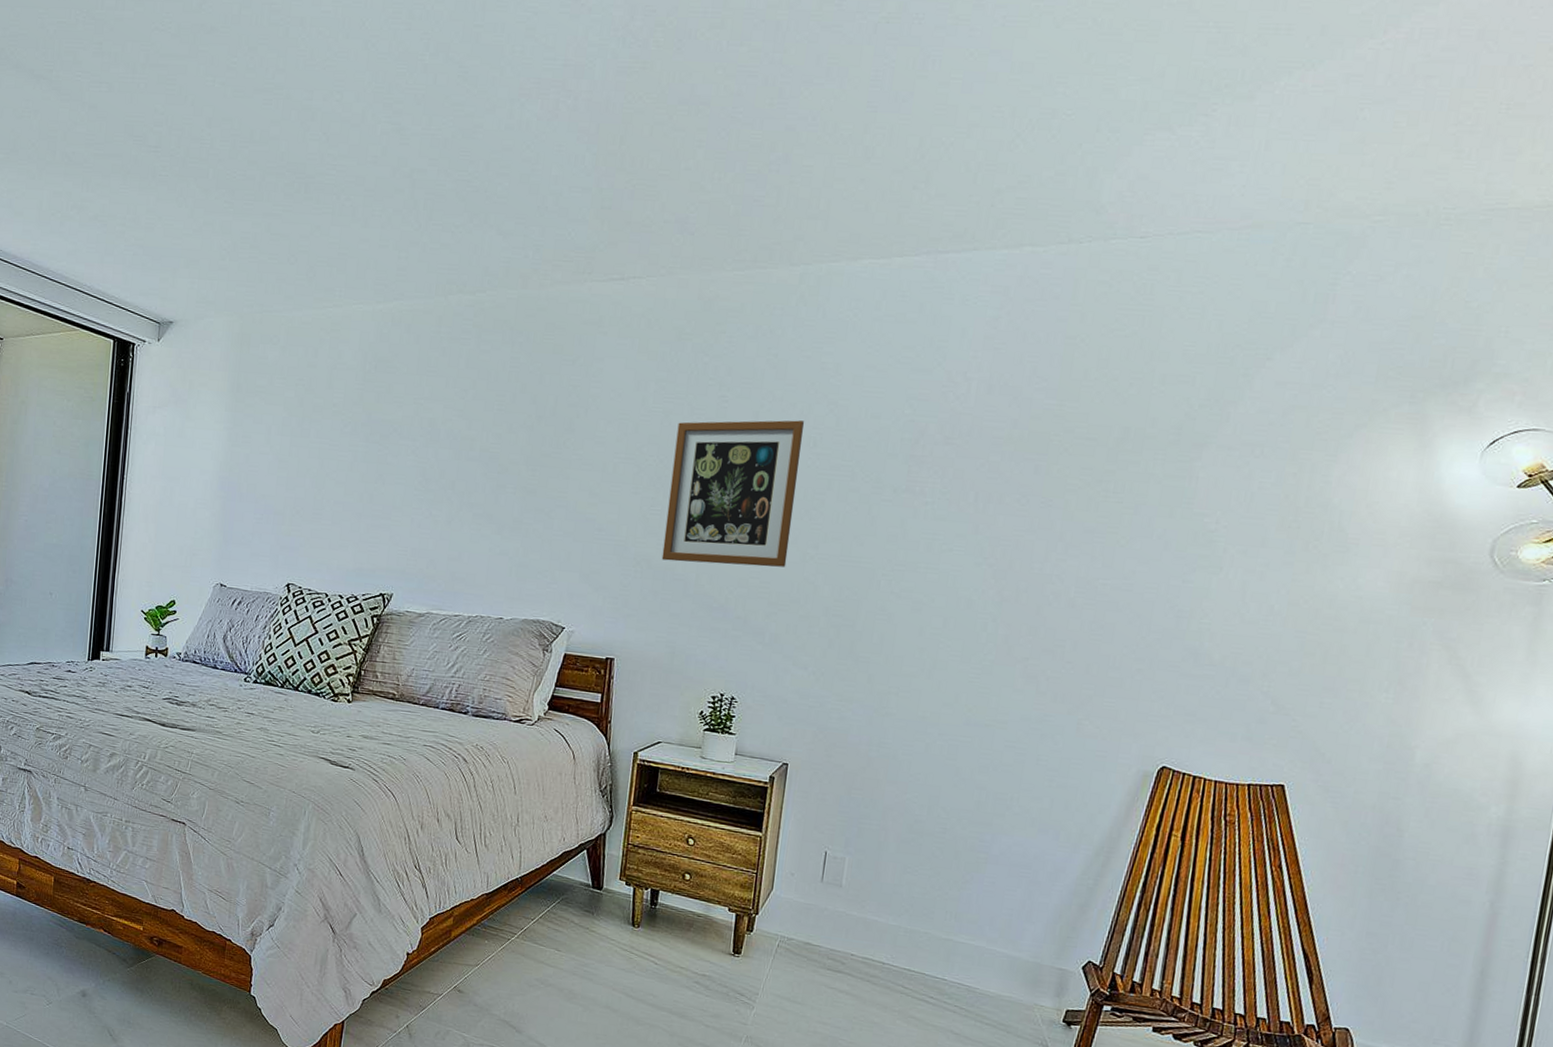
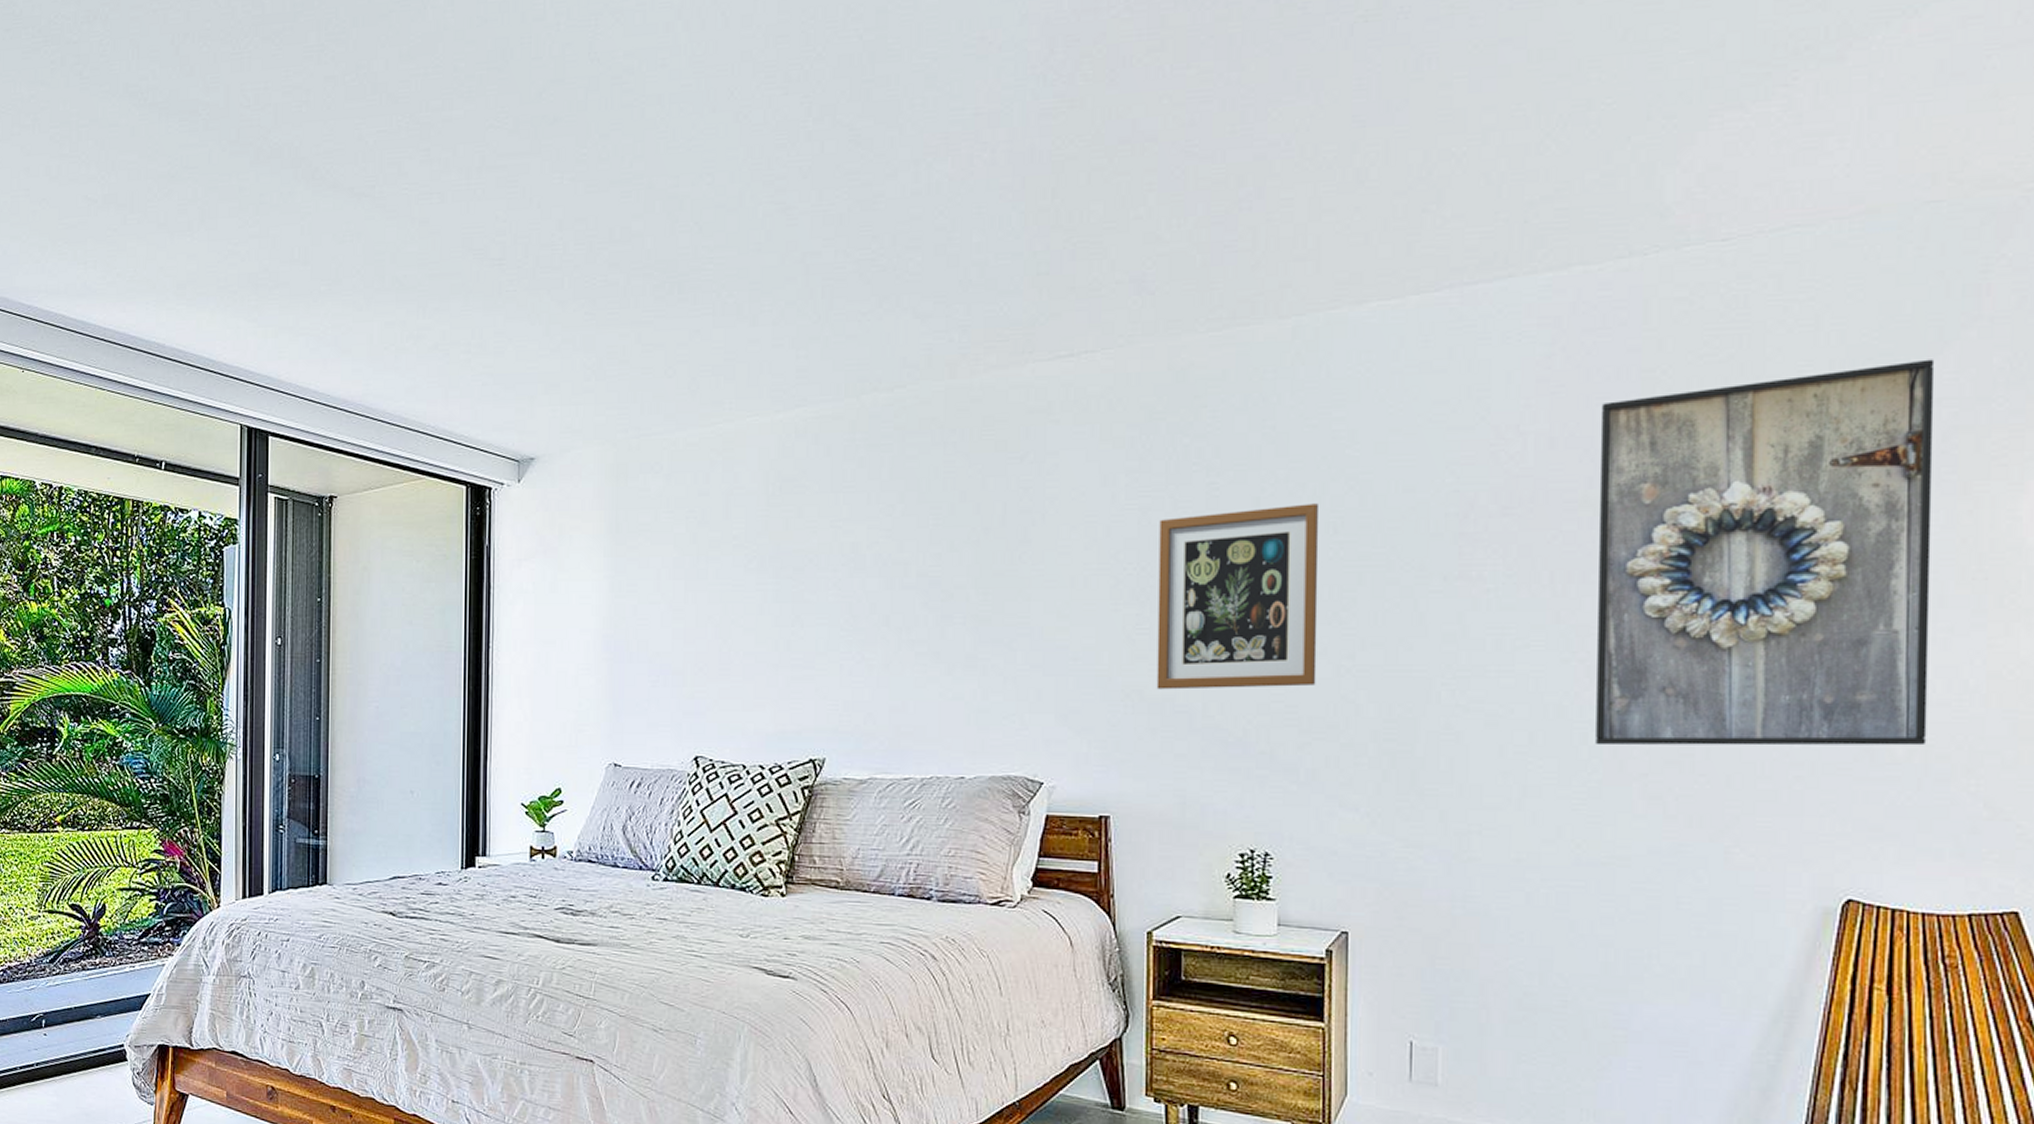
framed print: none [993,350,1286,653] -> present [1596,359,1935,746]

